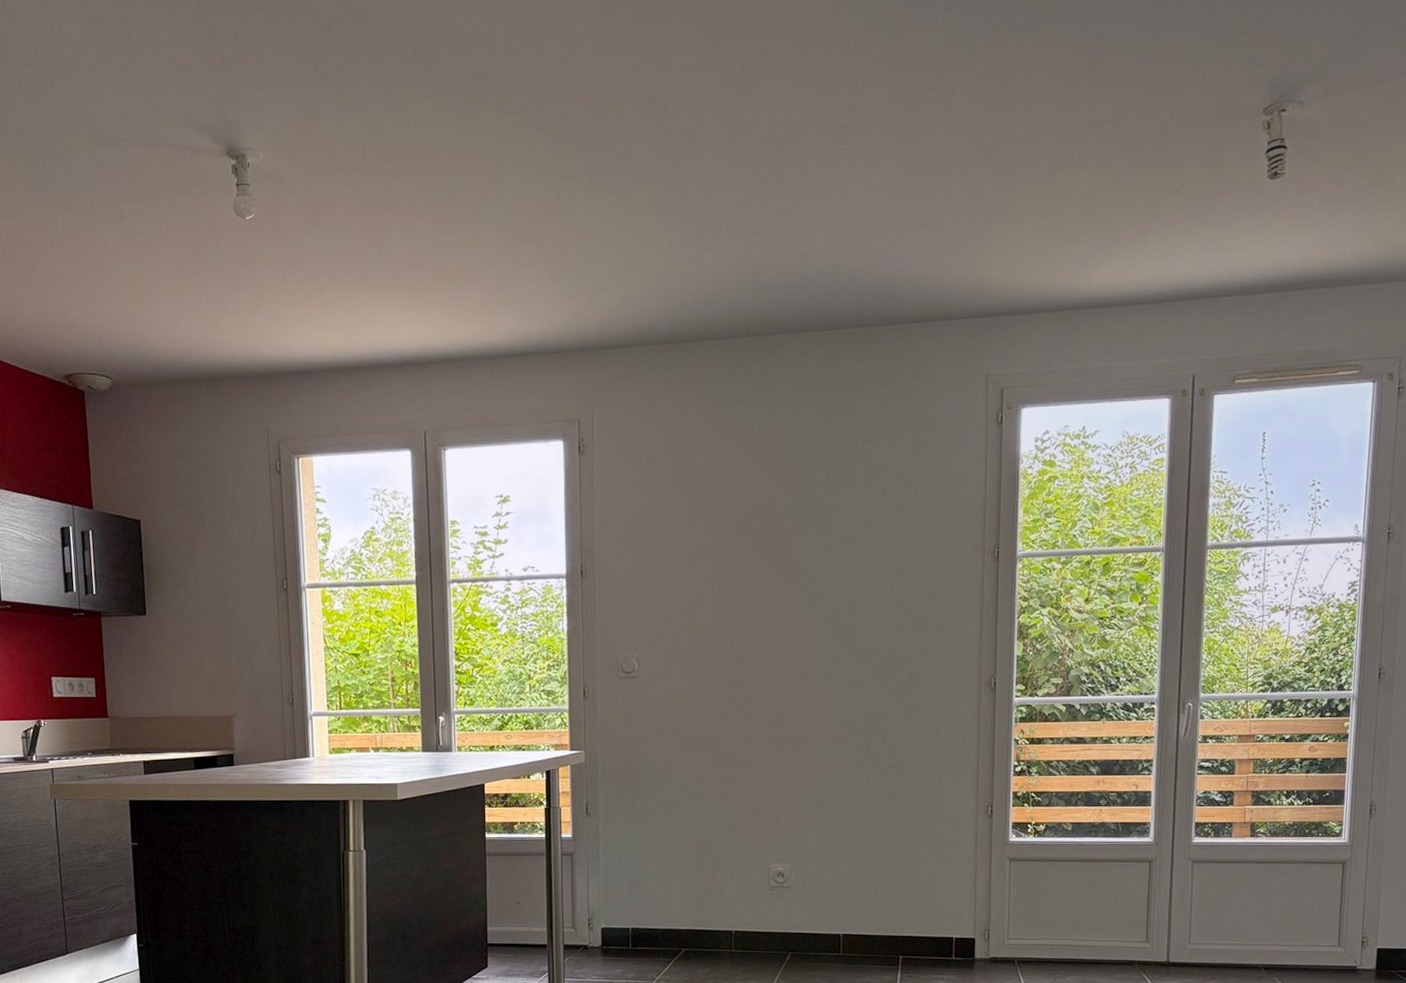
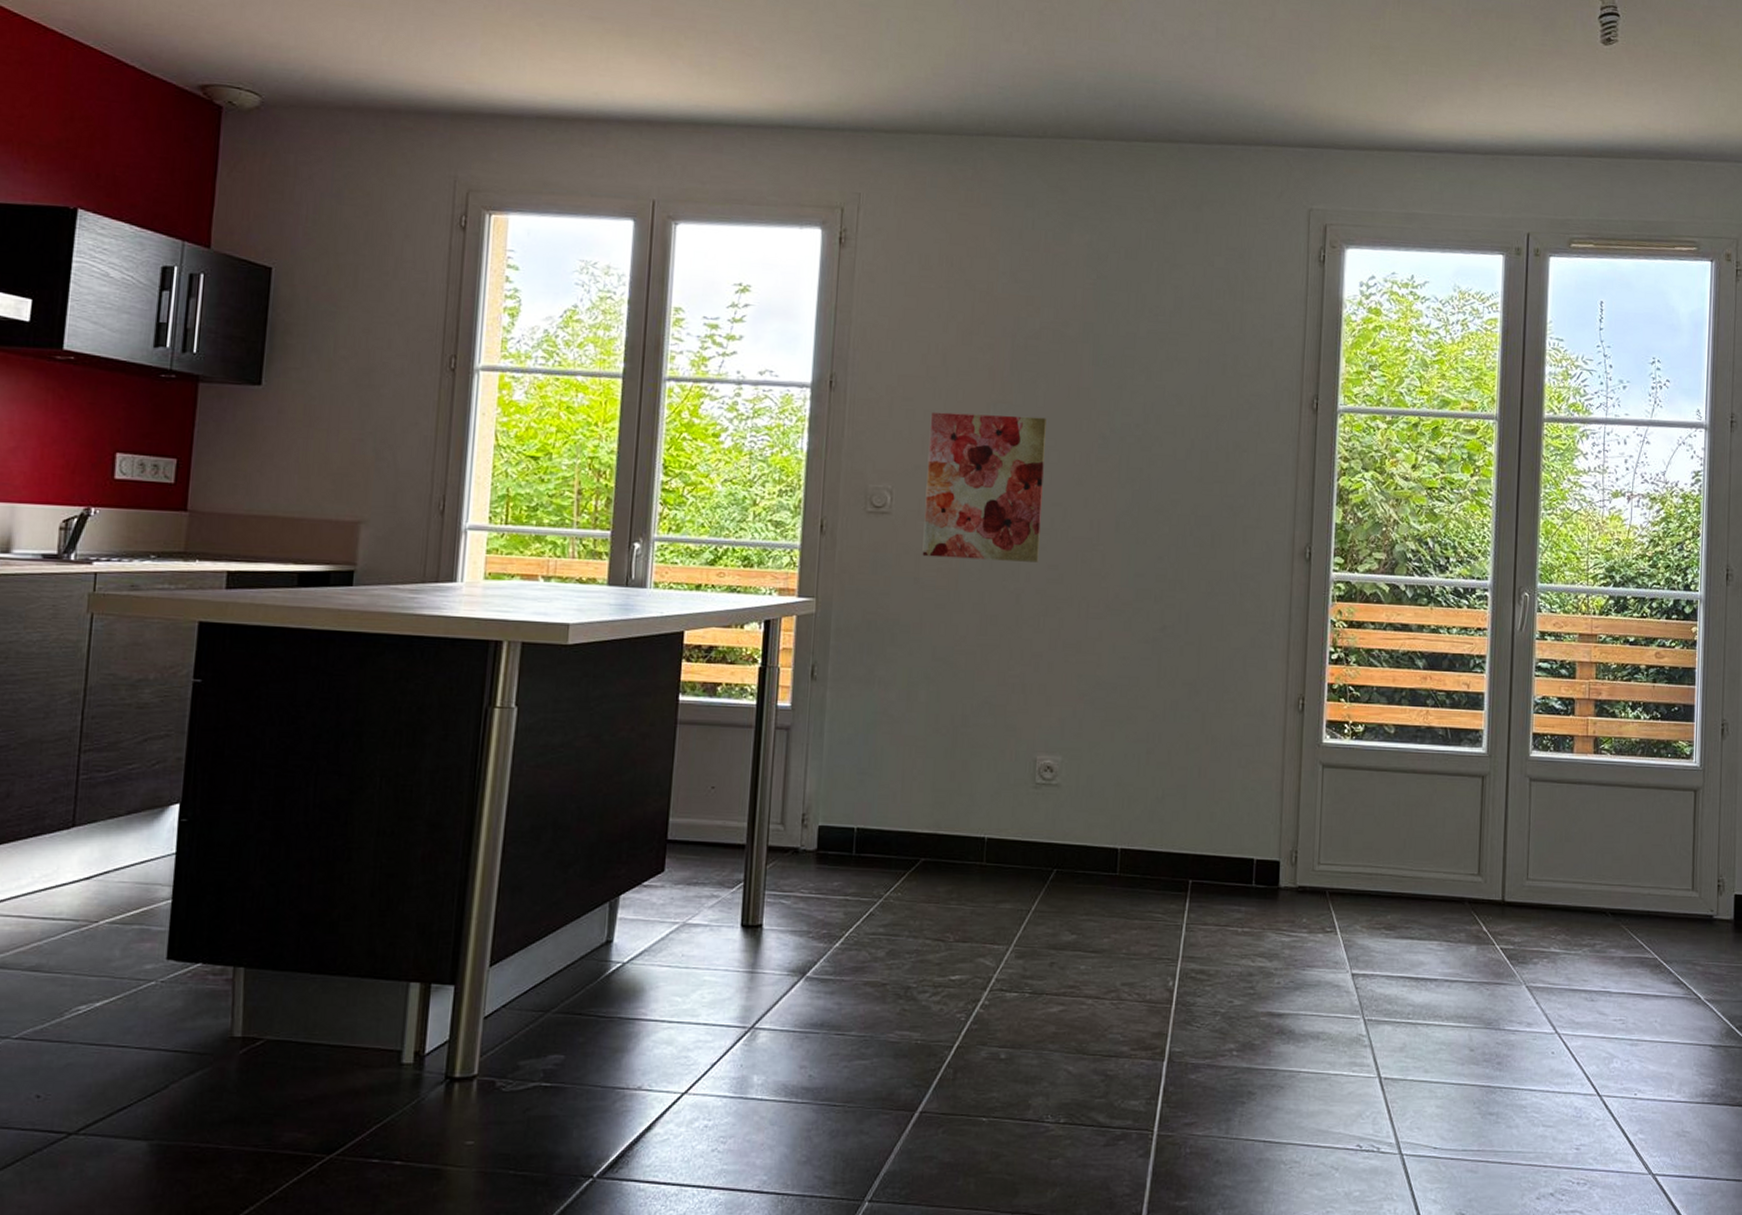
wall art: none [665,586,763,710] -> present [922,411,1047,562]

